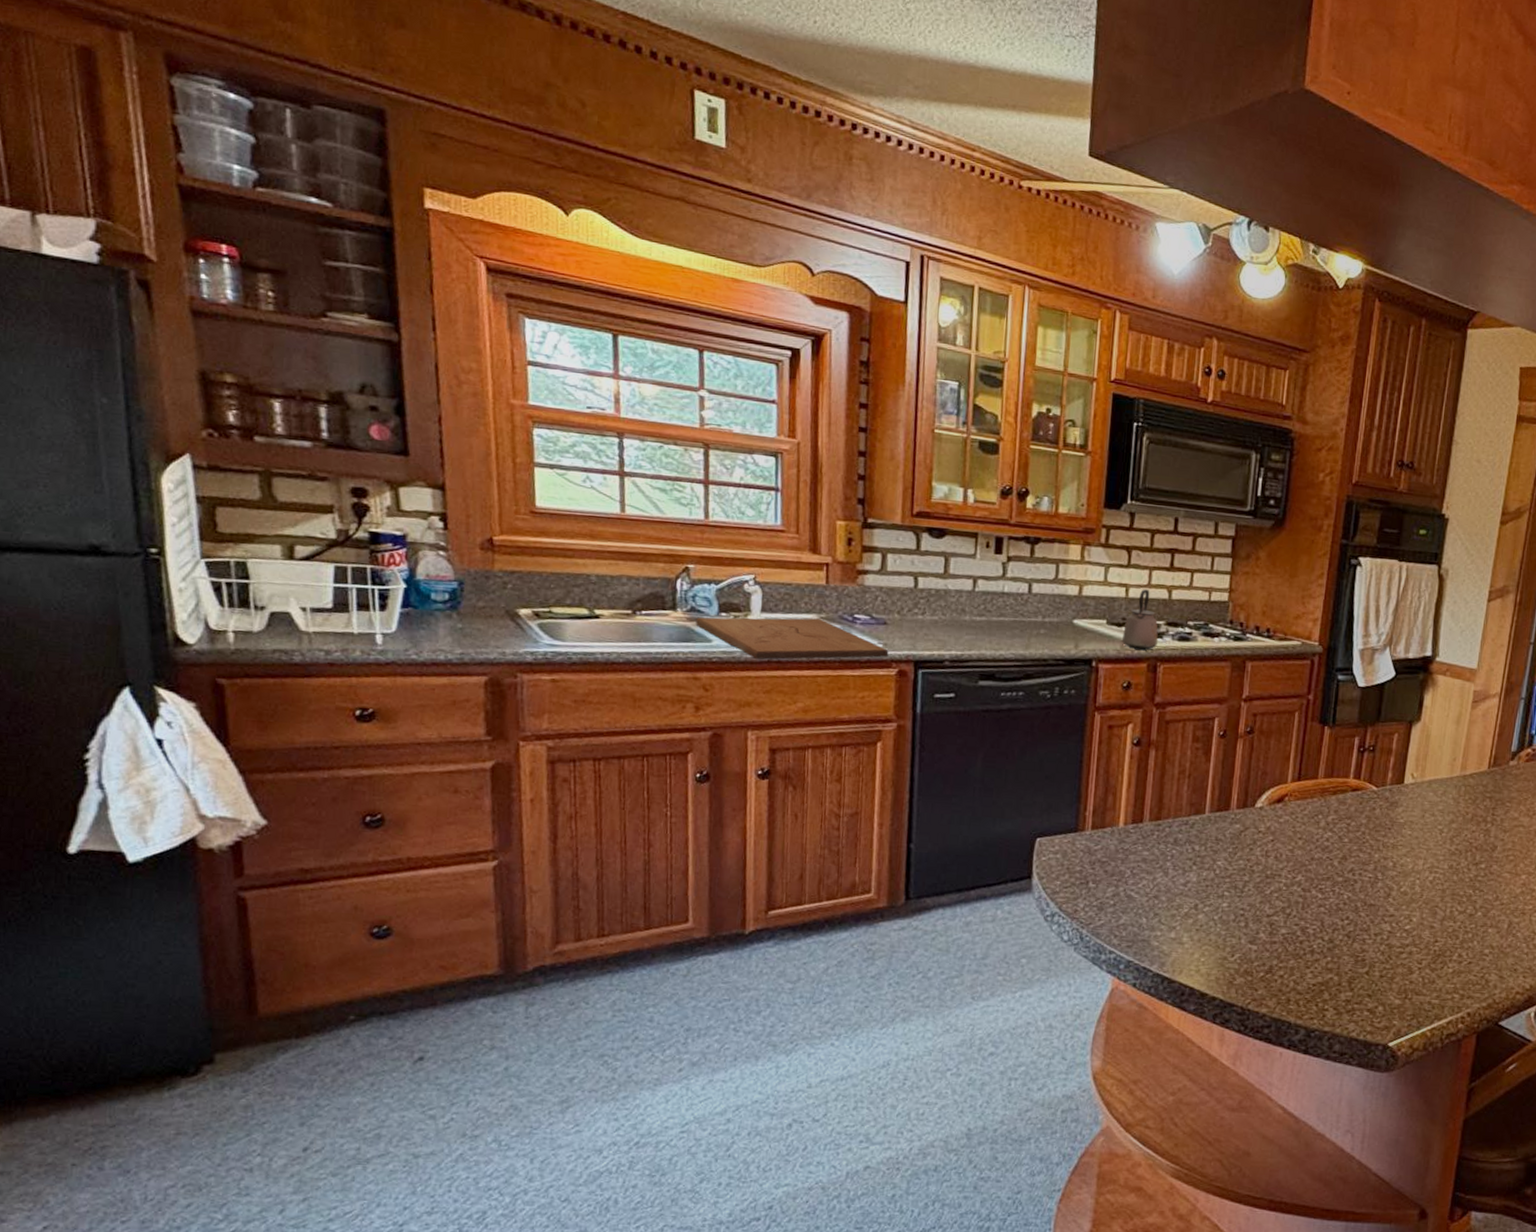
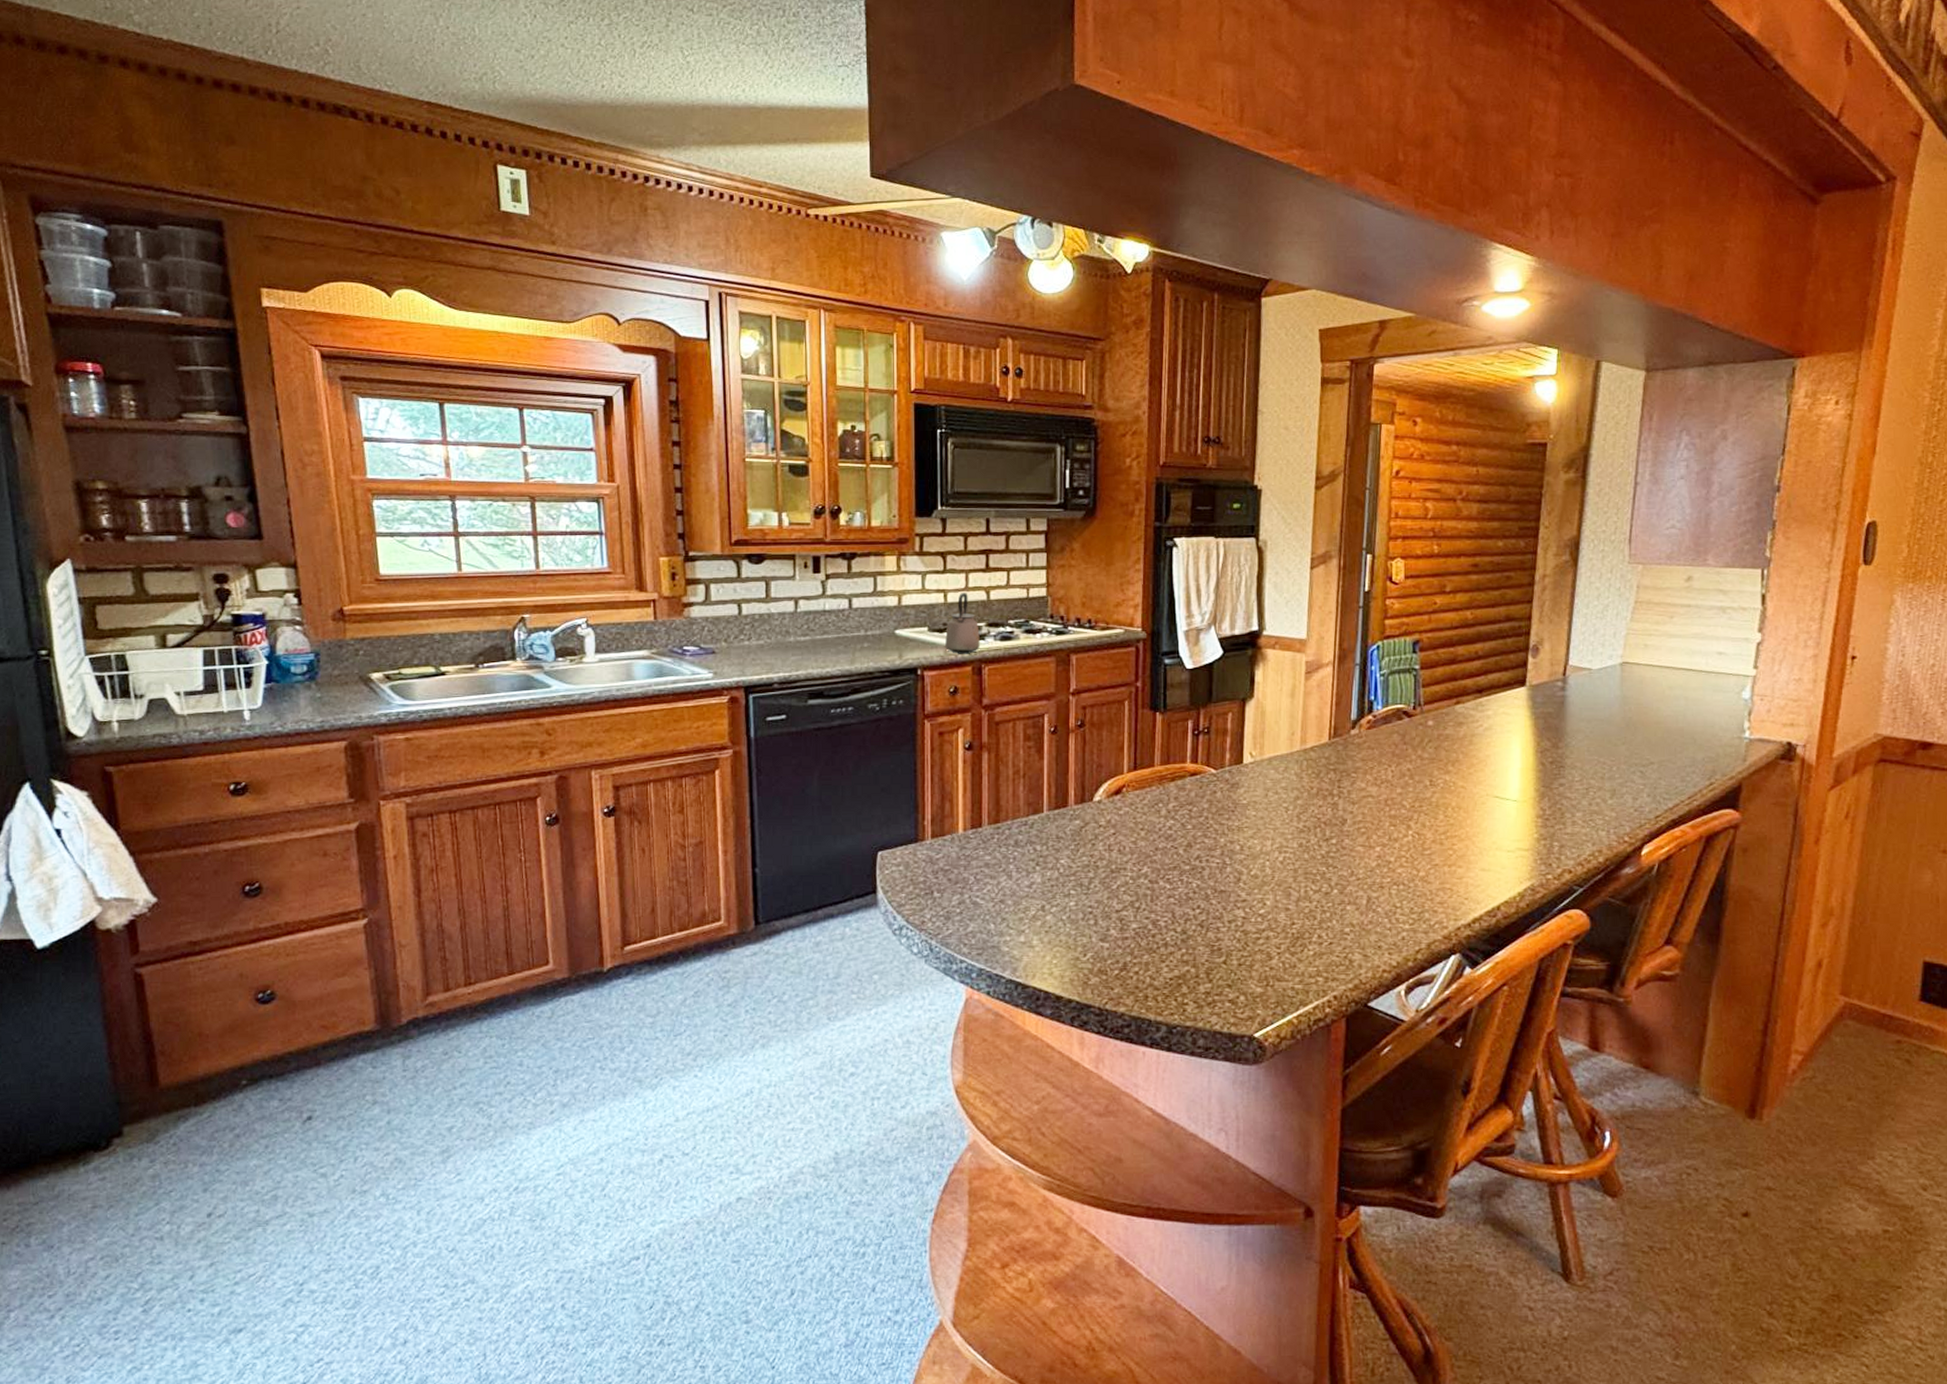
cutting board: present [696,617,889,660] -> none [535,654,719,701]

